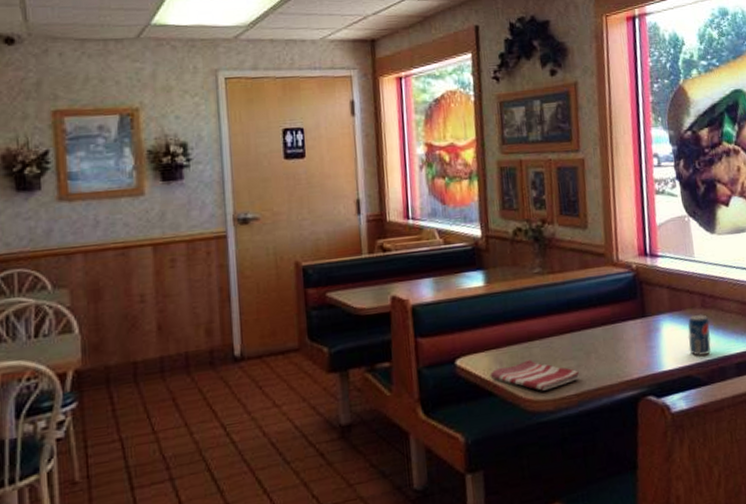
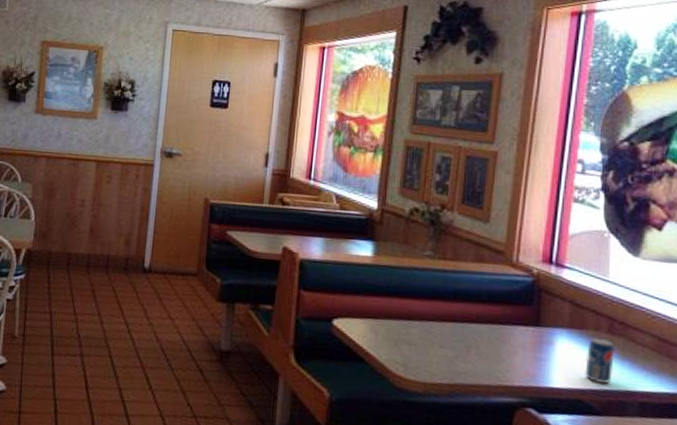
dish towel: present [490,360,580,391] -> none [363,337,456,372]

